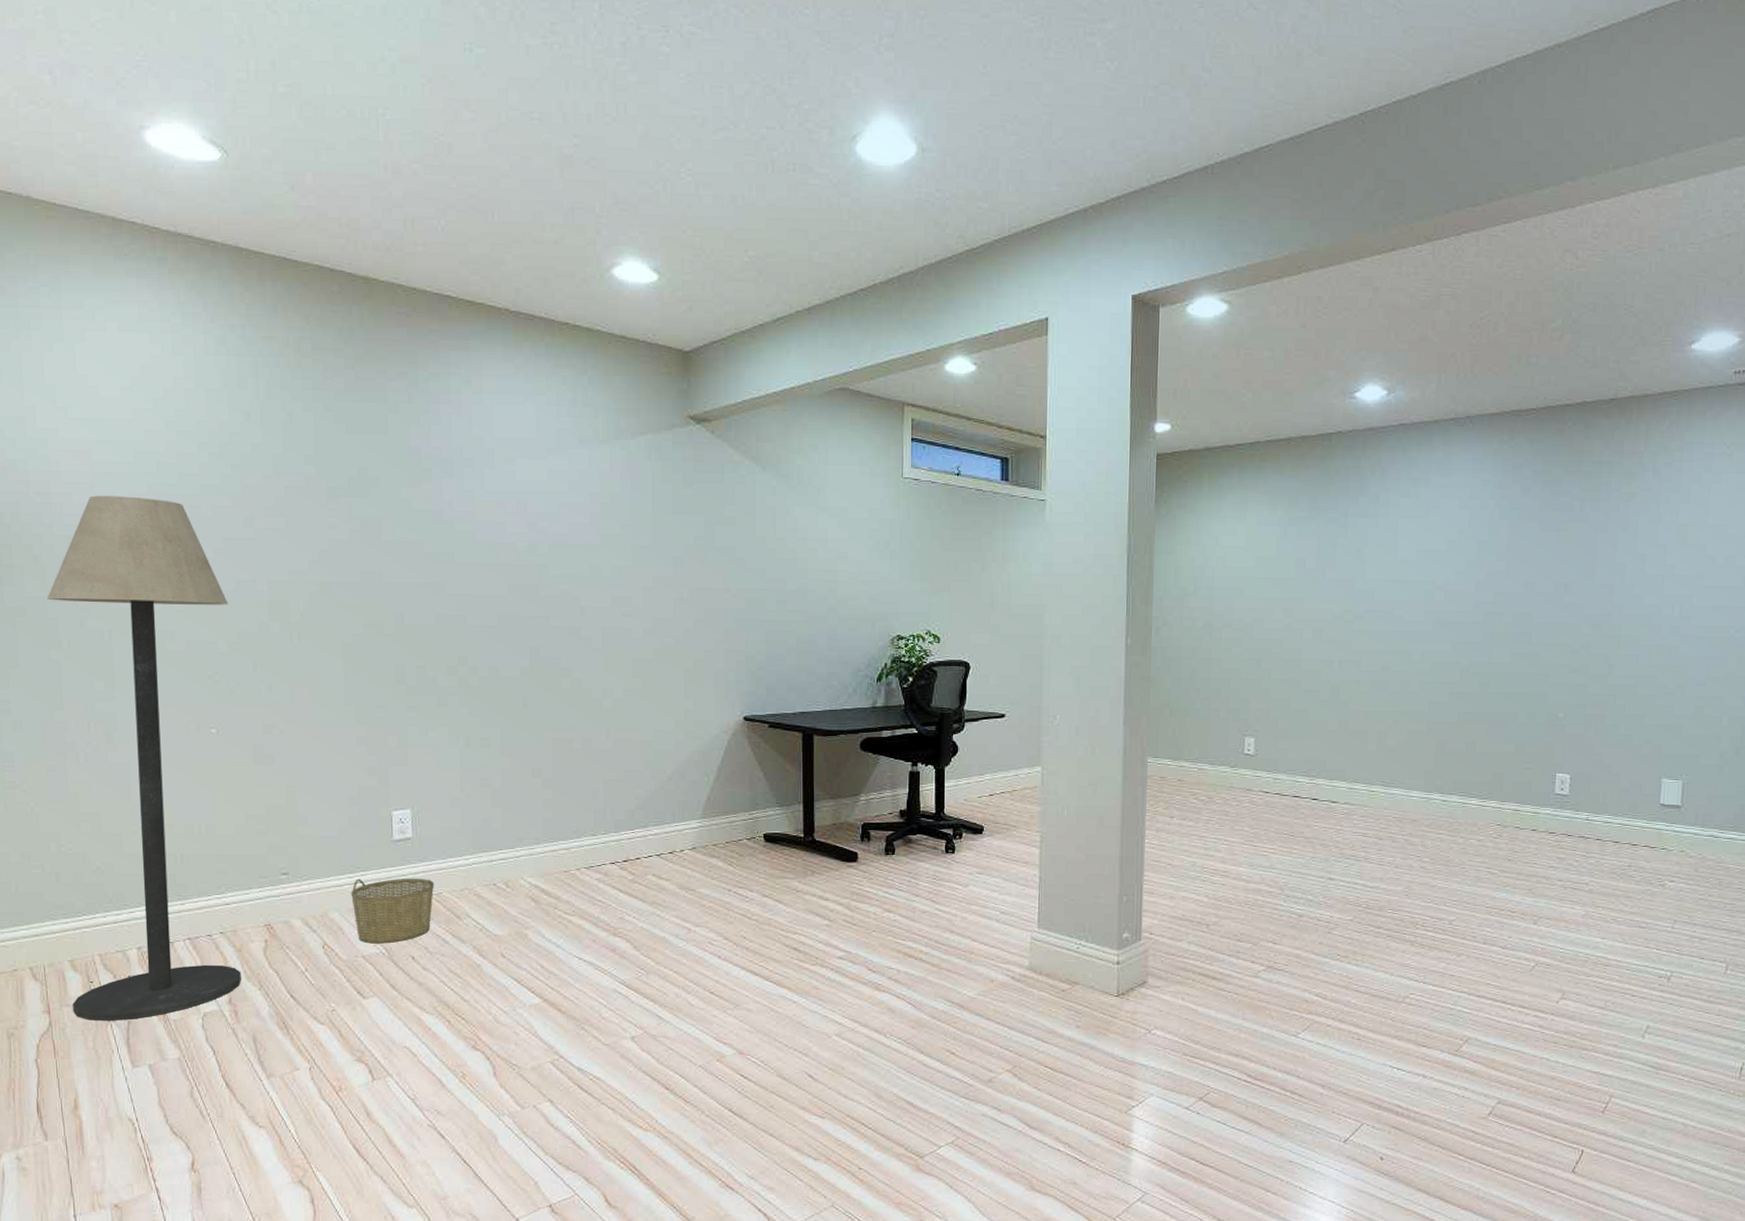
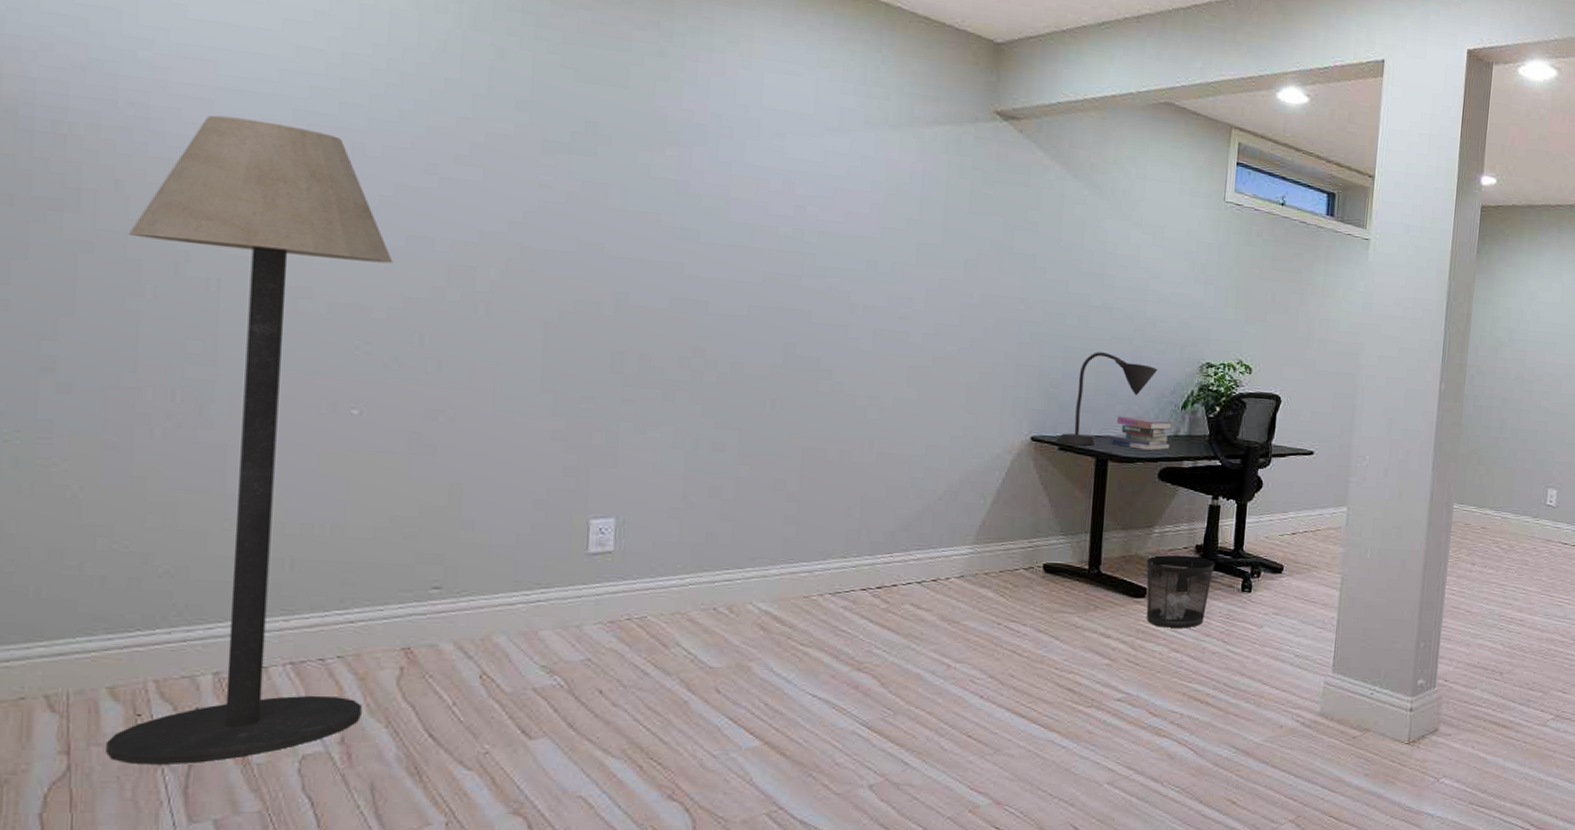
basket: present [350,878,435,944] -> none [524,596,638,675]
desk lamp: none [765,633,853,723] -> present [1055,352,1158,446]
books: none [810,691,869,723] -> present [1106,415,1172,451]
waste bin: none [855,820,919,889] -> present [1146,554,1215,628]

